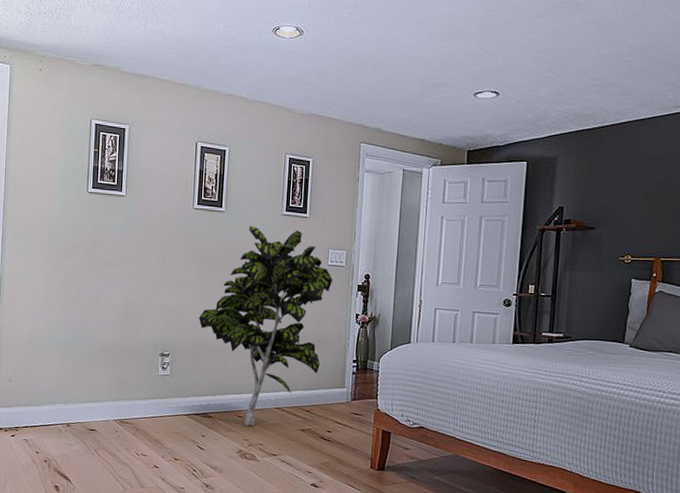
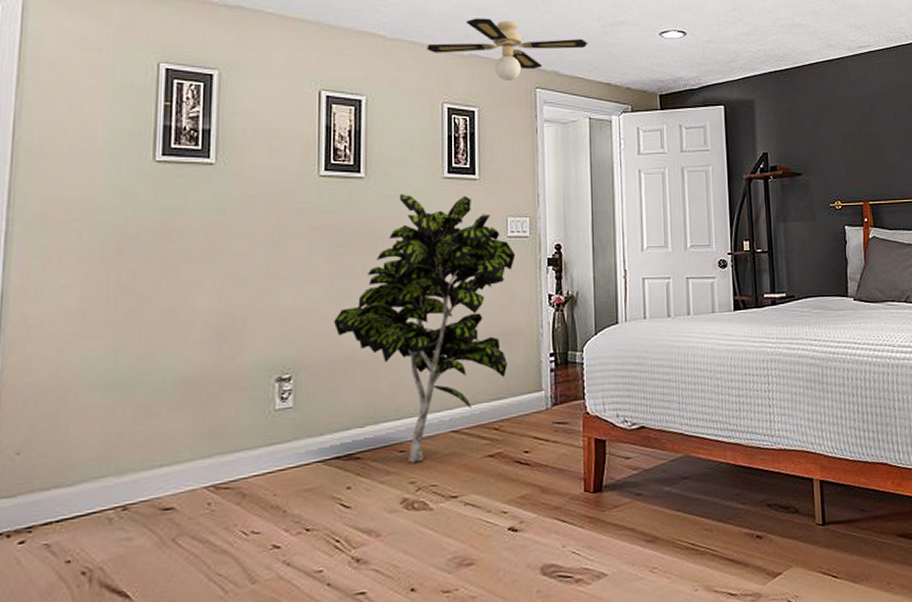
ceiling fan: none [277,82,409,137] -> present [427,18,588,82]

